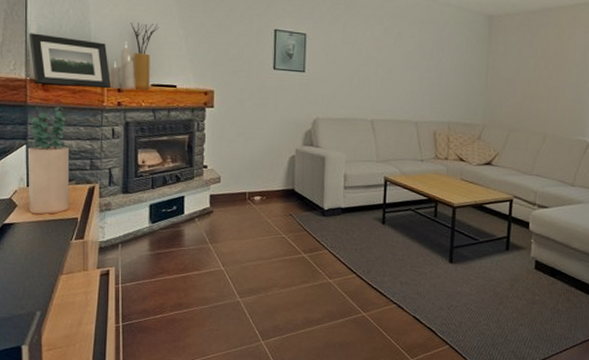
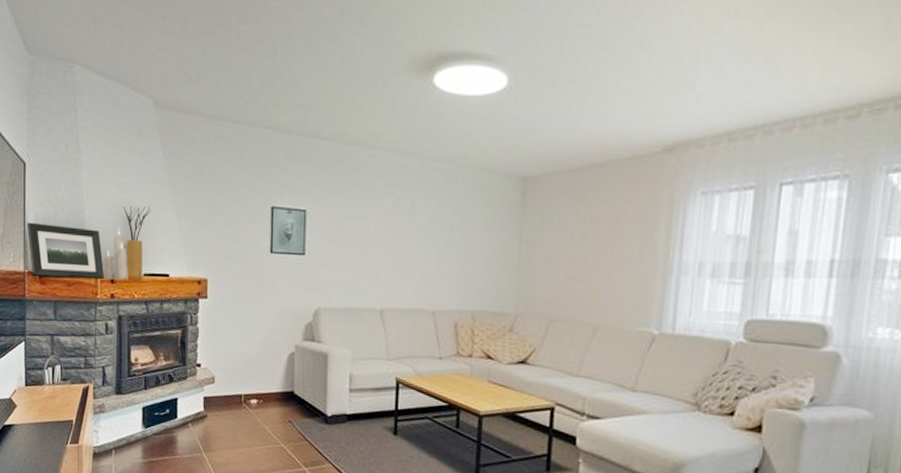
vase: present [27,102,70,215] -> none [26,295,65,417]

